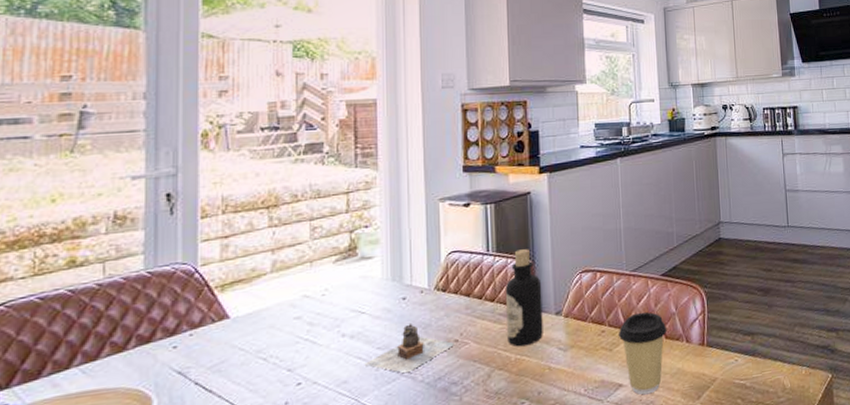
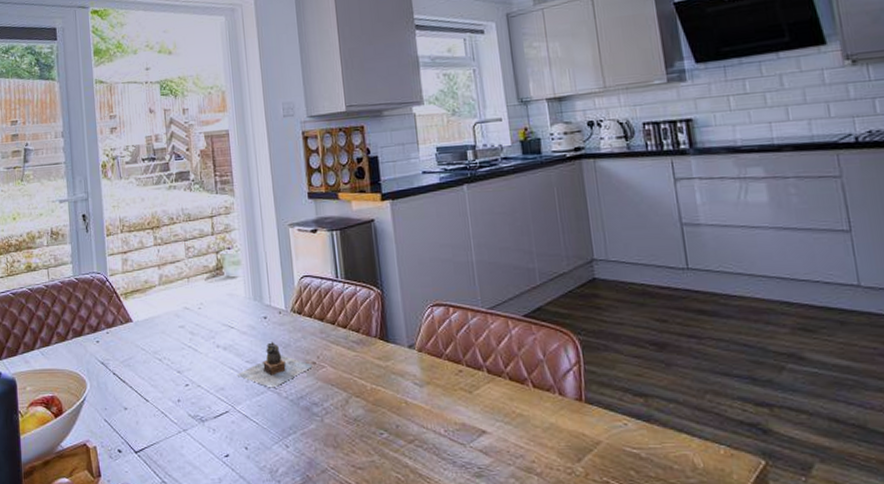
bottle: present [505,249,543,347] -> none [356,278,397,377]
coffee cup: present [618,311,667,395] -> none [477,355,535,447]

